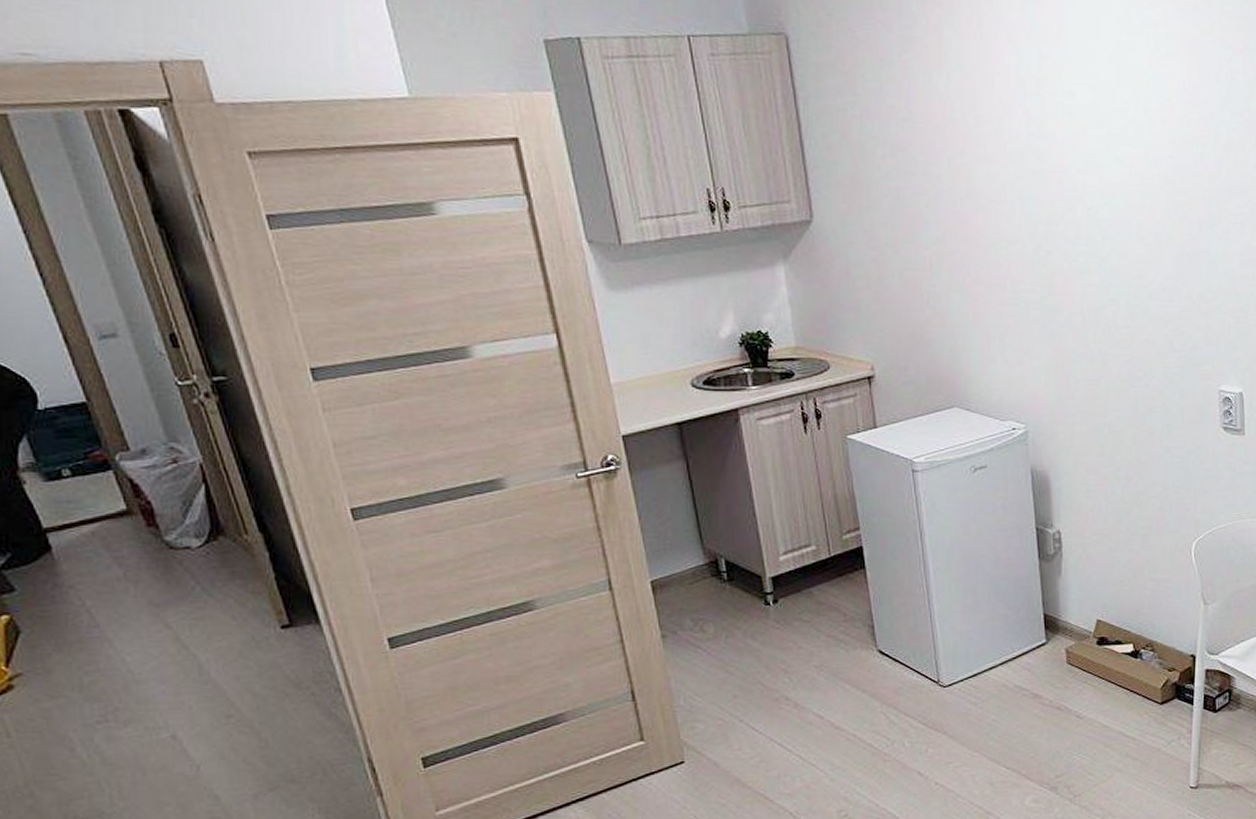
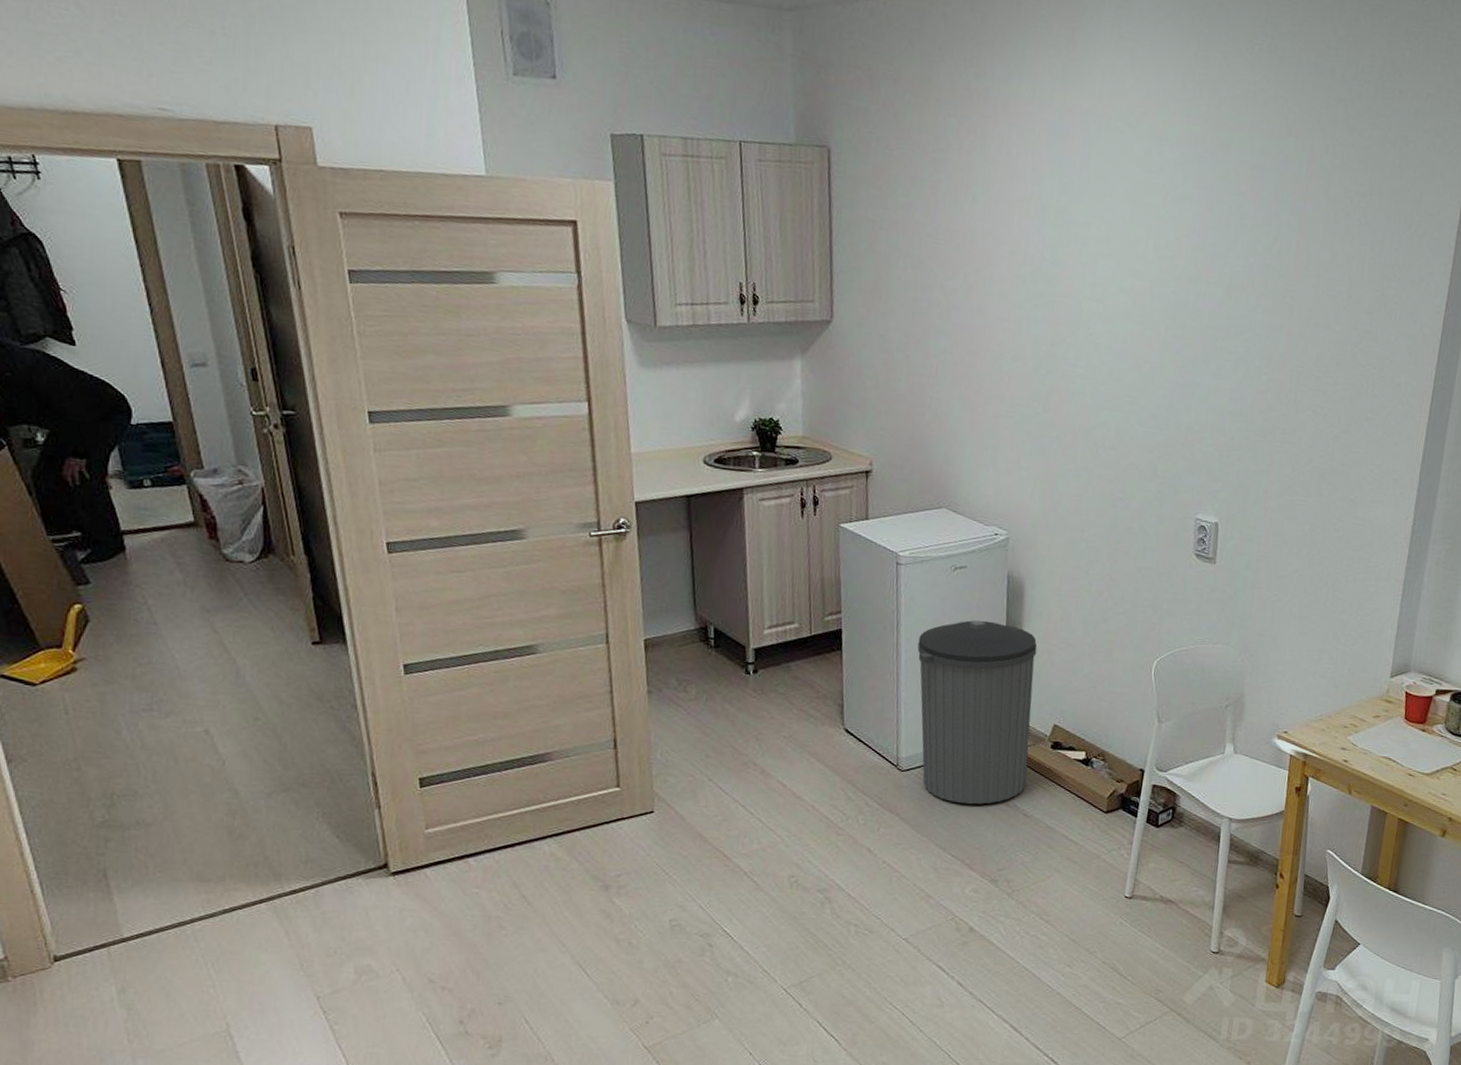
trash can: none [945,520,1076,713] -> present [917,620,1037,805]

